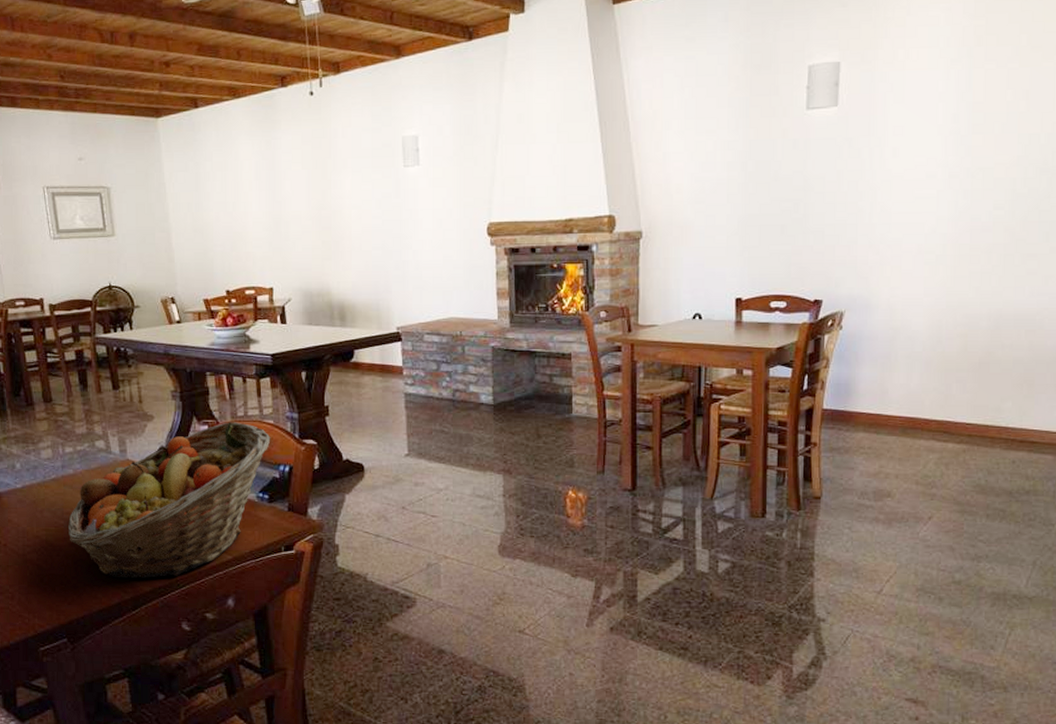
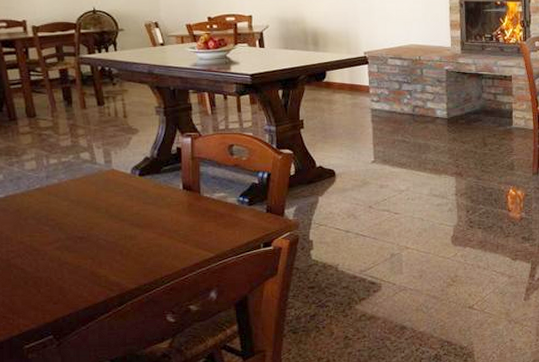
fruit basket: present [67,422,271,578] -> none [52,134,250,277]

